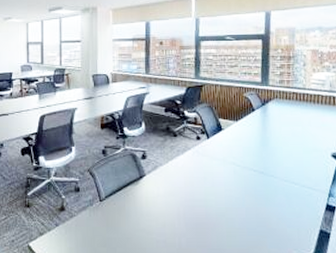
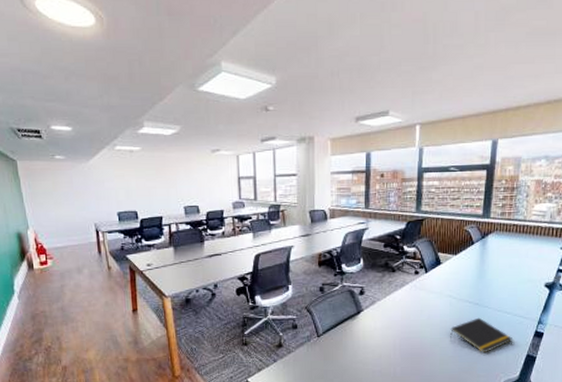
notepad: none [236,187,303,227] -> present [450,317,512,353]

